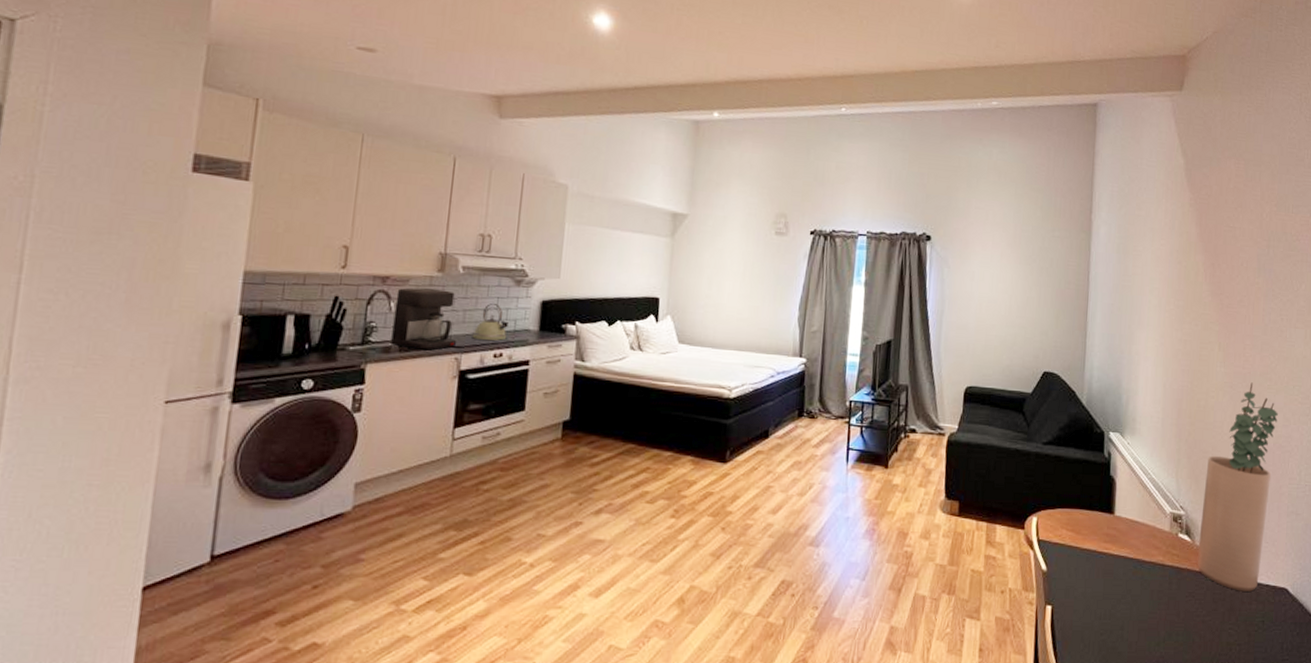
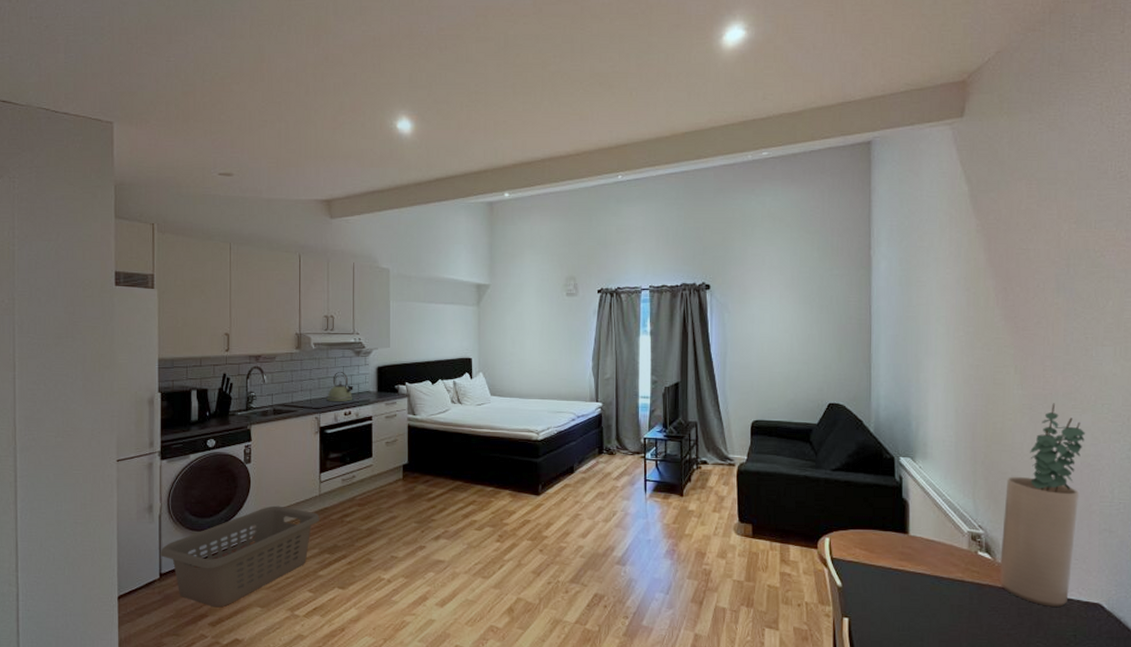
laundry basket: none [214,467,448,601] -> present [159,505,320,608]
coffee maker: present [391,287,457,351] -> none [267,362,316,412]

